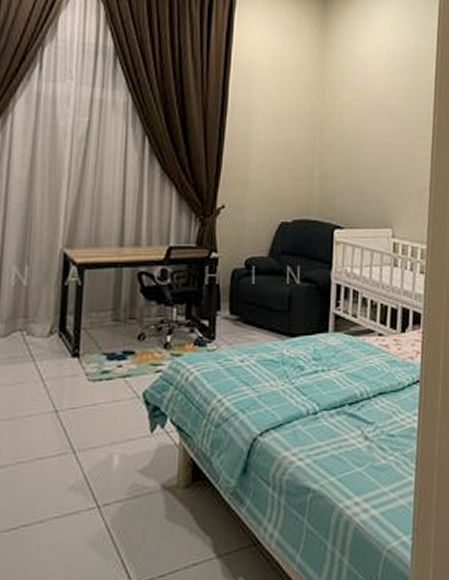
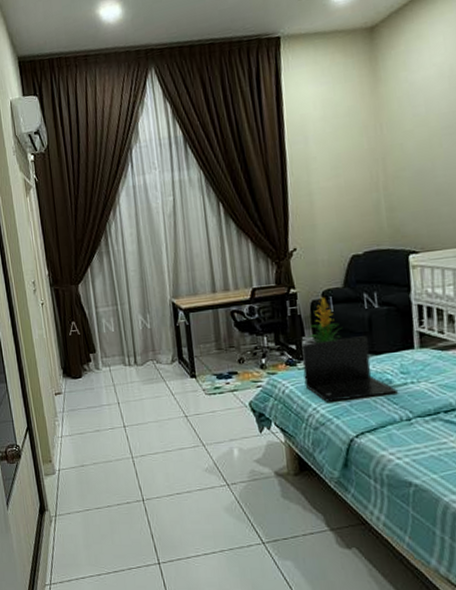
laptop: none [212,315,308,392] -> present [301,336,398,402]
indoor plant: none [222,264,260,321] -> present [306,296,342,344]

